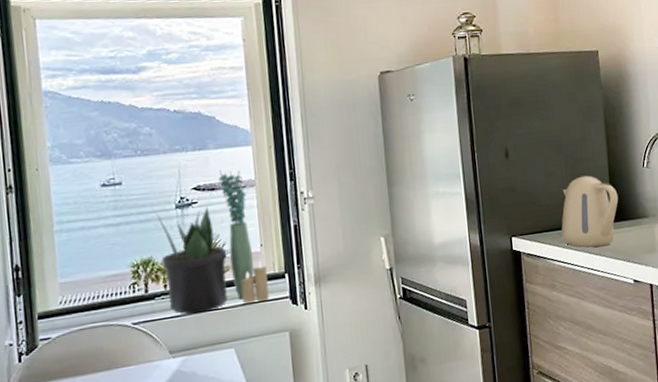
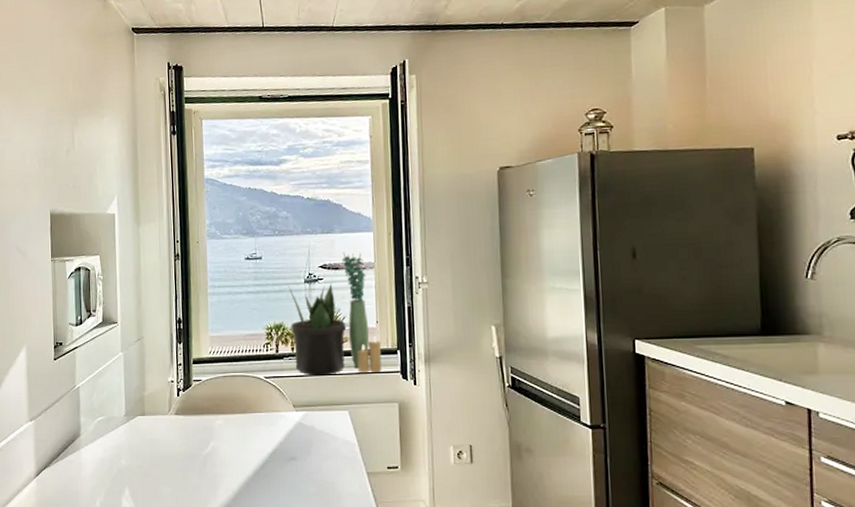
kettle: present [561,175,619,248] -> none [695,282,771,361]

